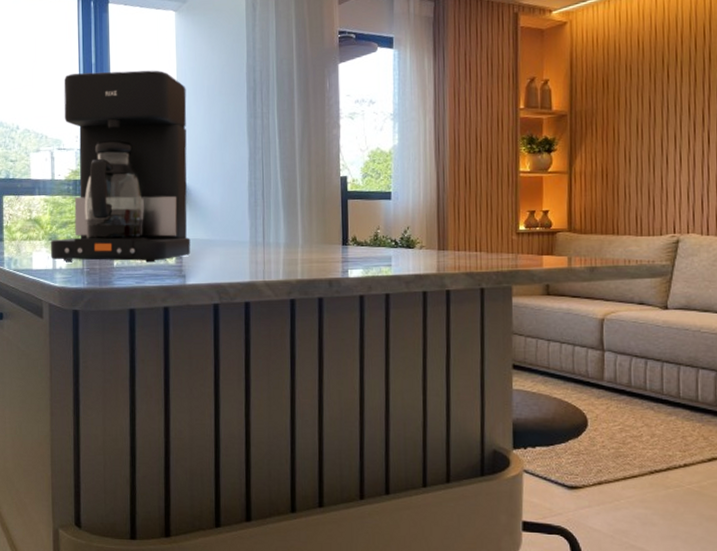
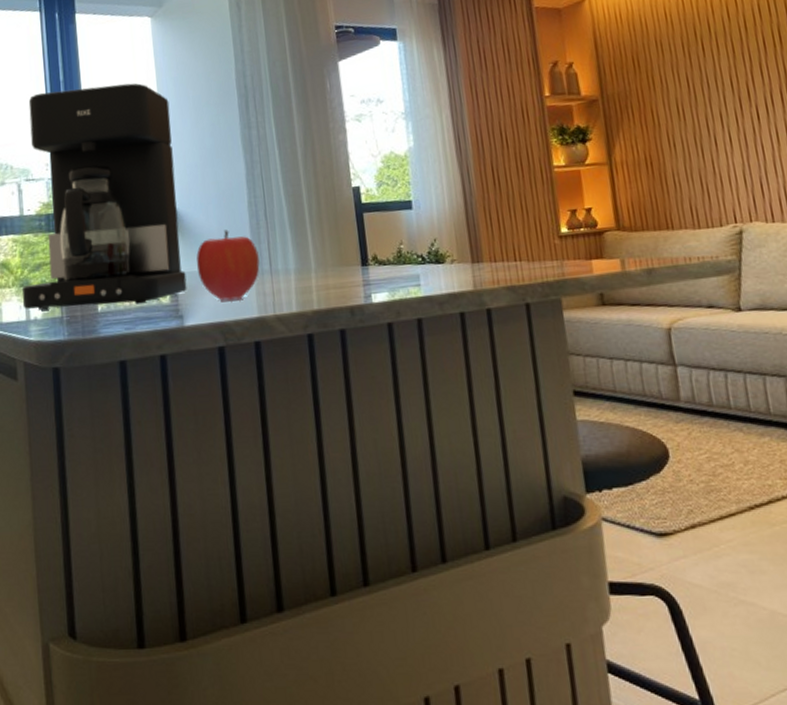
fruit: none [200,205,254,266] -> present [196,230,260,301]

